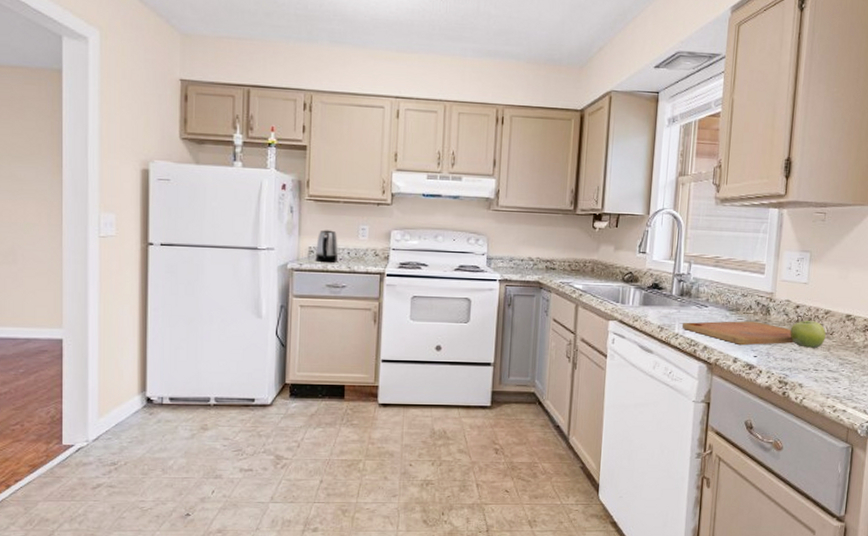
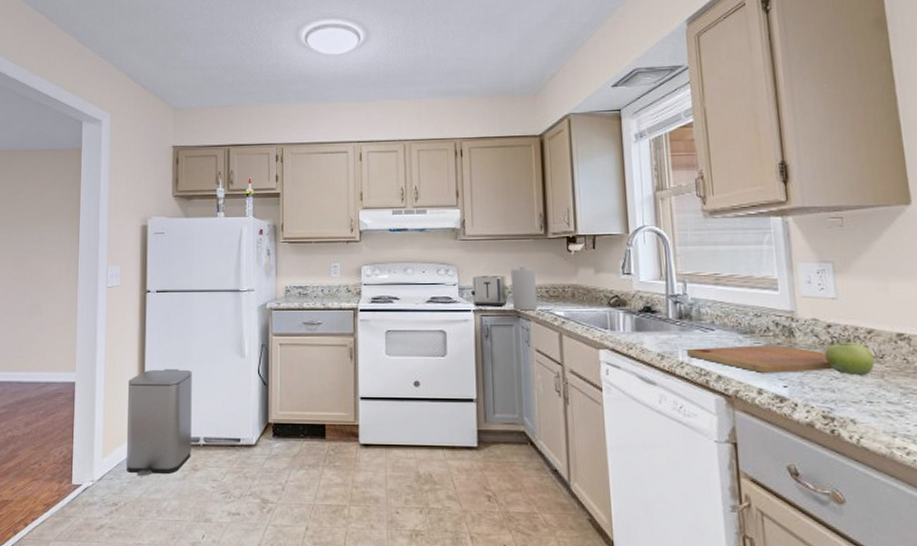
pedal bin: none [126,327,202,436] -> present [126,369,192,477]
kettle: present [315,229,338,262] -> none [292,269,312,300]
toaster: none [498,246,534,278] -> present [470,275,508,307]
paper towel holder: none [536,240,561,283] -> present [510,266,537,311]

